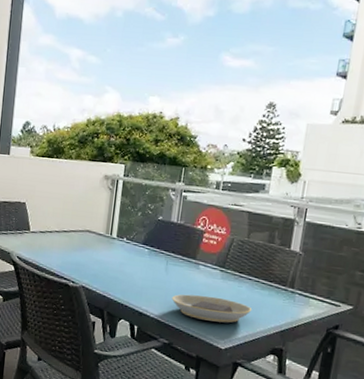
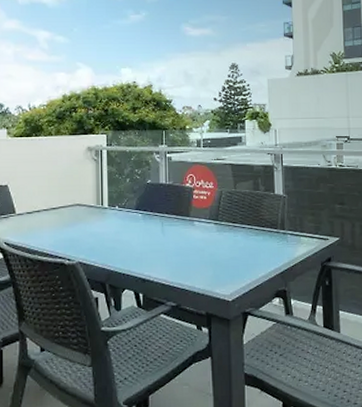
plate: present [172,294,252,323] -> none [173,250,251,276]

